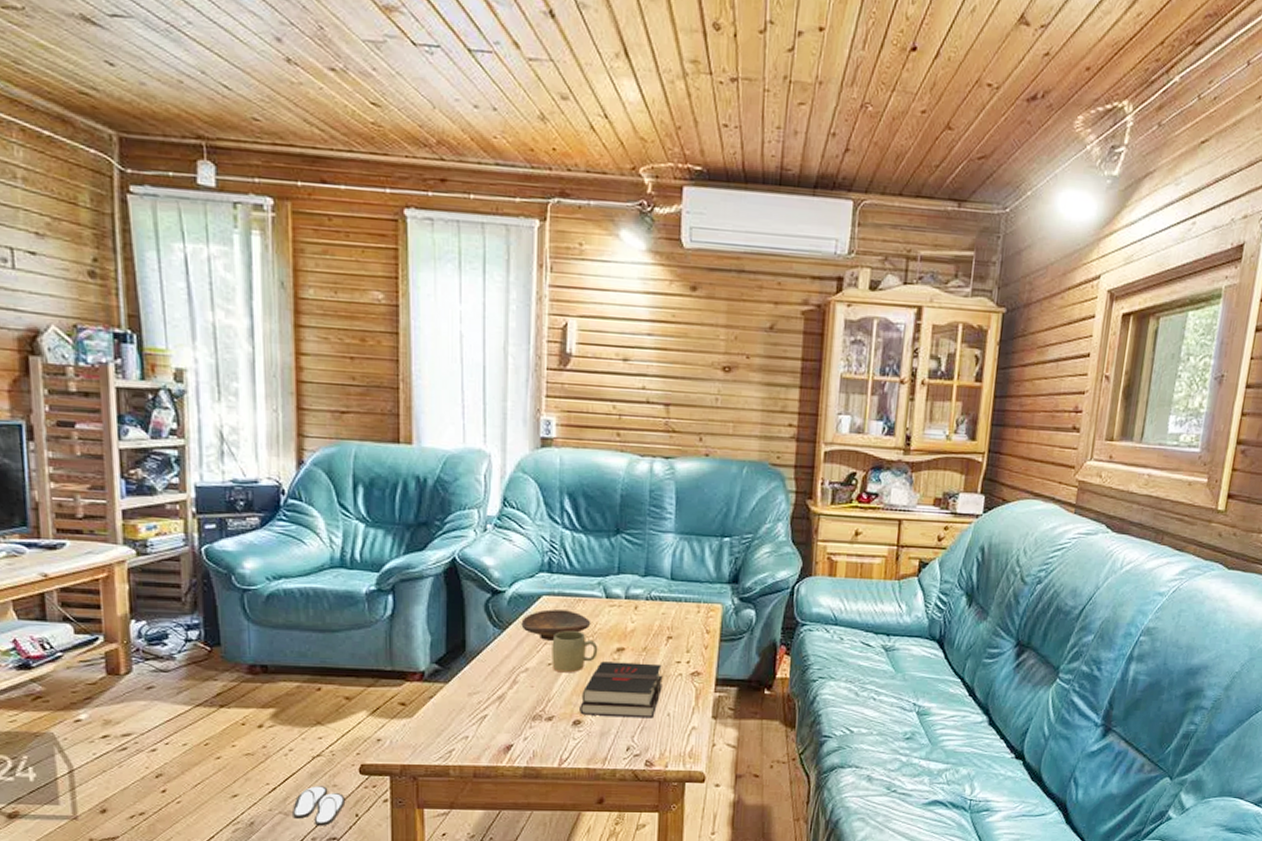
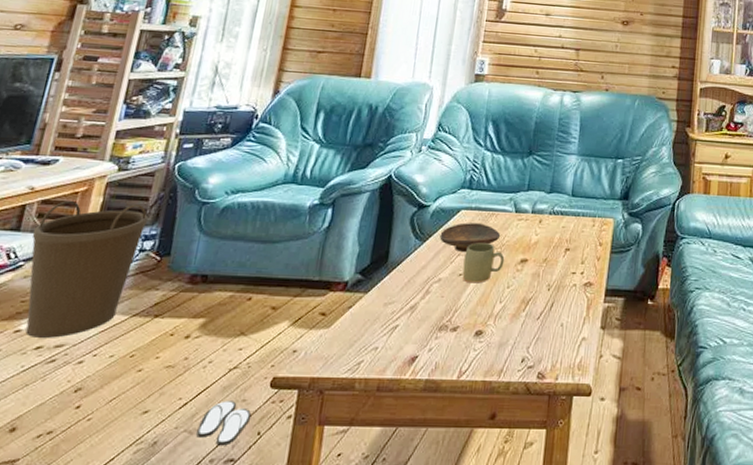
basket: none [61,588,185,727] -> present [26,201,148,338]
hardback book: present [579,661,663,719] -> none [482,272,559,329]

